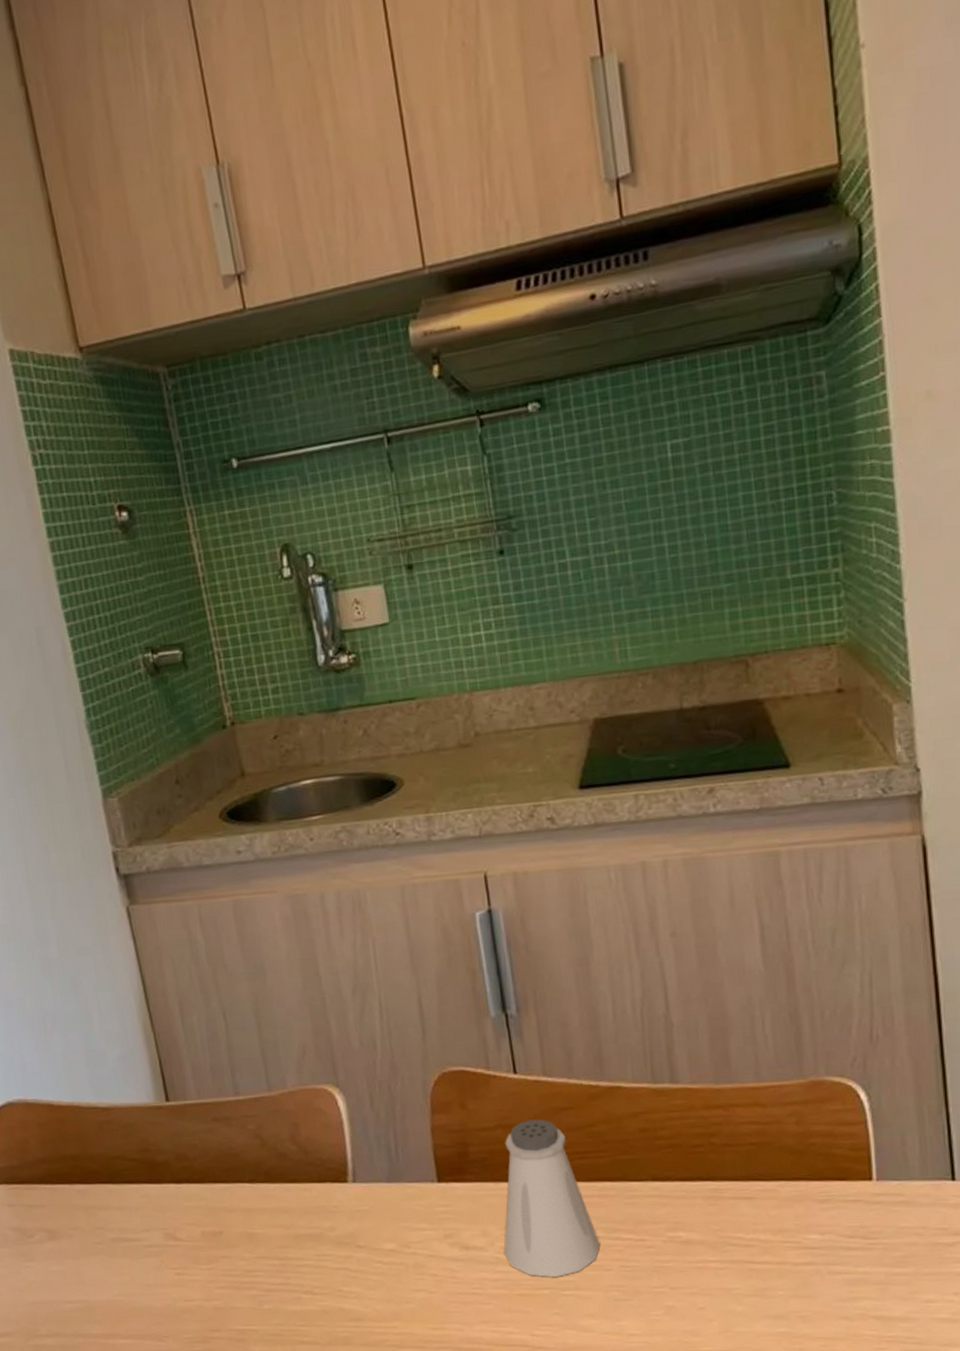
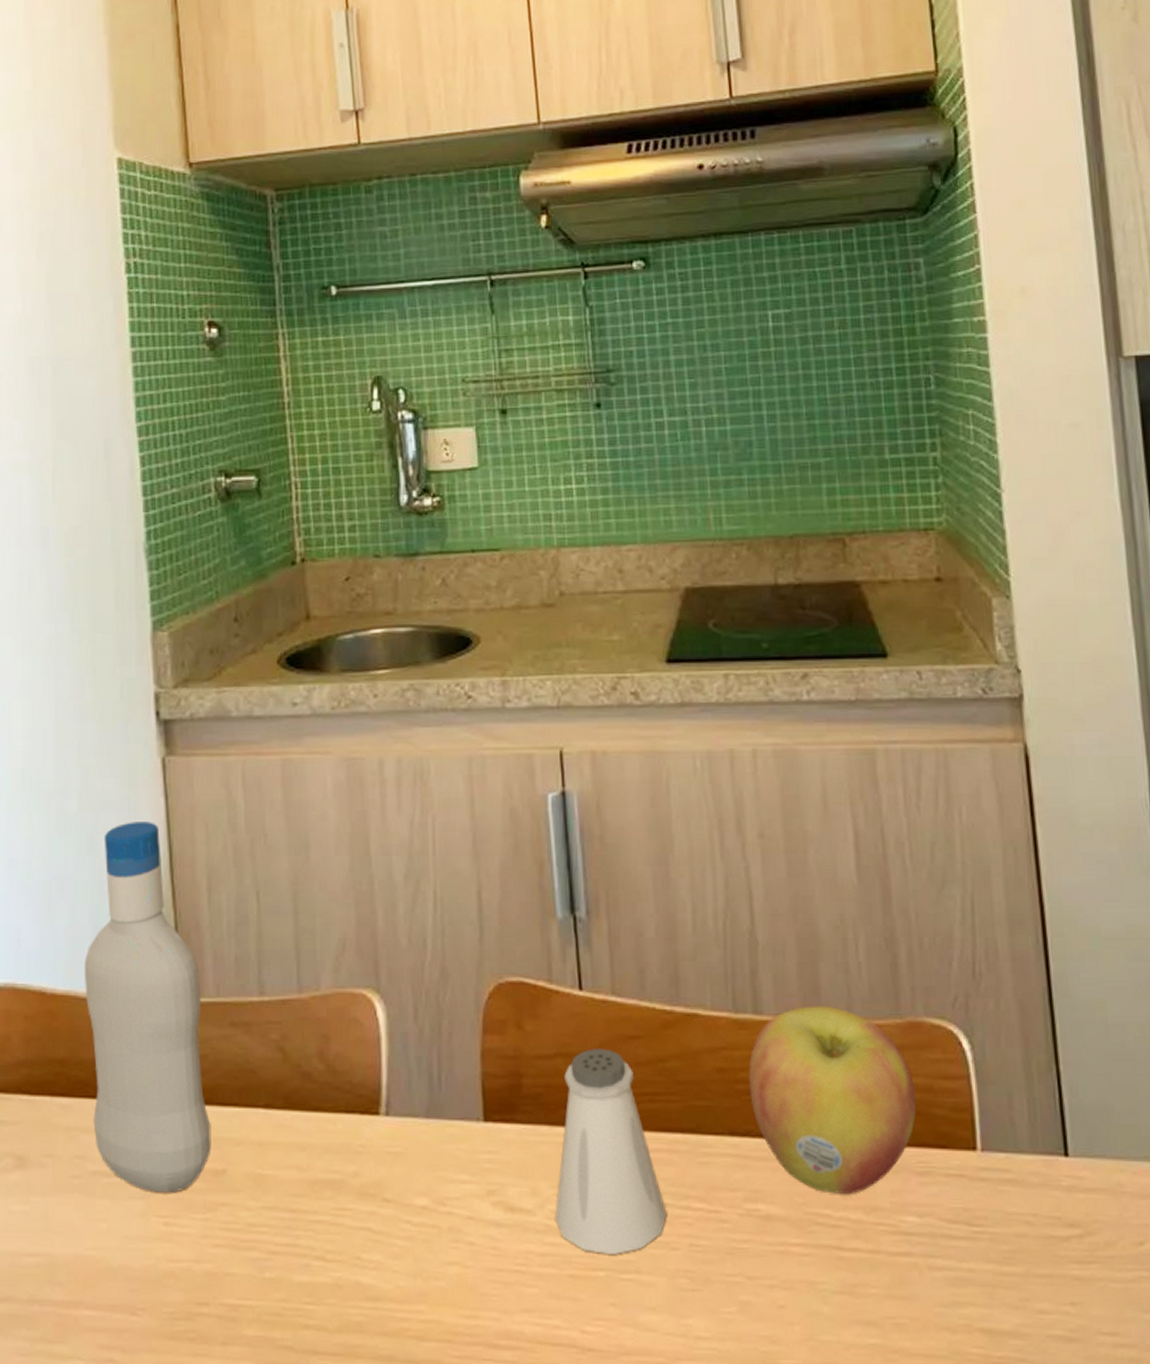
bottle: none [82,961,209,1252] -> present [85,821,211,1193]
apple: none [667,1072,819,1221] -> present [748,1005,917,1194]

